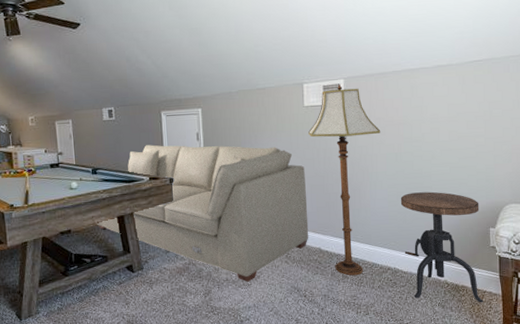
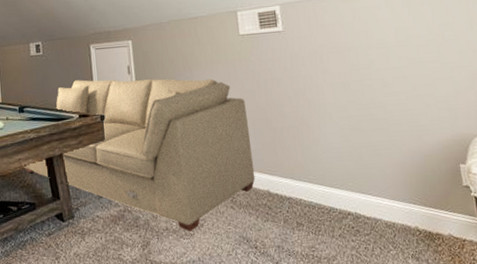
floor lamp: present [308,85,381,276] -> none [246,11,325,223]
side table: present [400,191,484,303] -> none [353,124,465,254]

